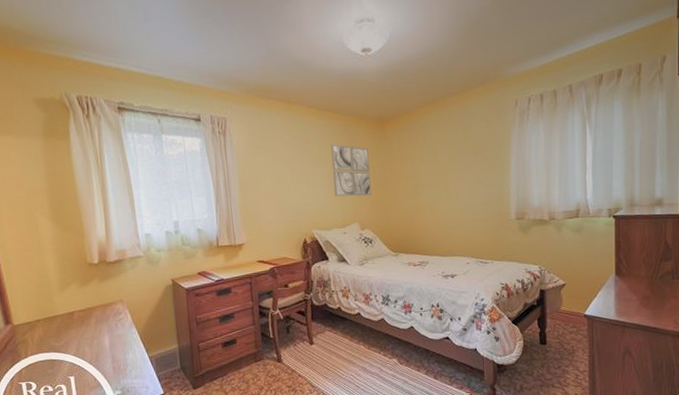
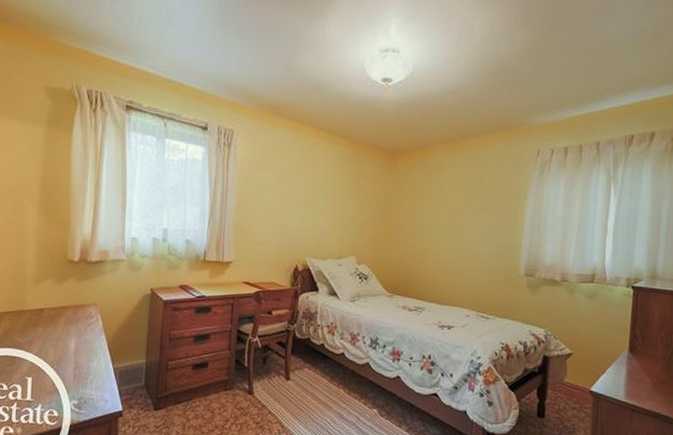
wall art: present [330,144,371,197] -> none [334,171,376,229]

